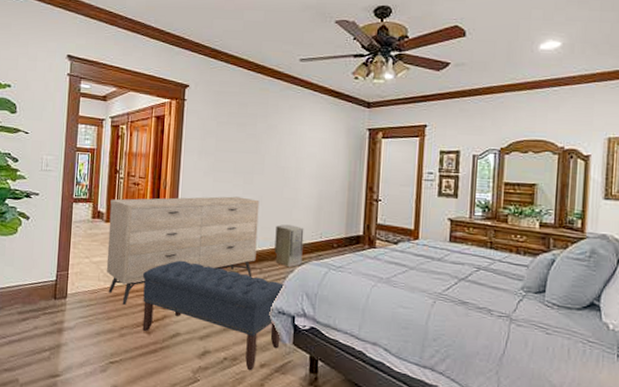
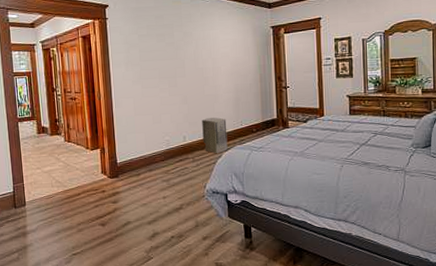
dresser: present [106,196,260,305] -> none [52,99,188,204]
bench: present [142,260,286,370] -> none [91,160,218,243]

